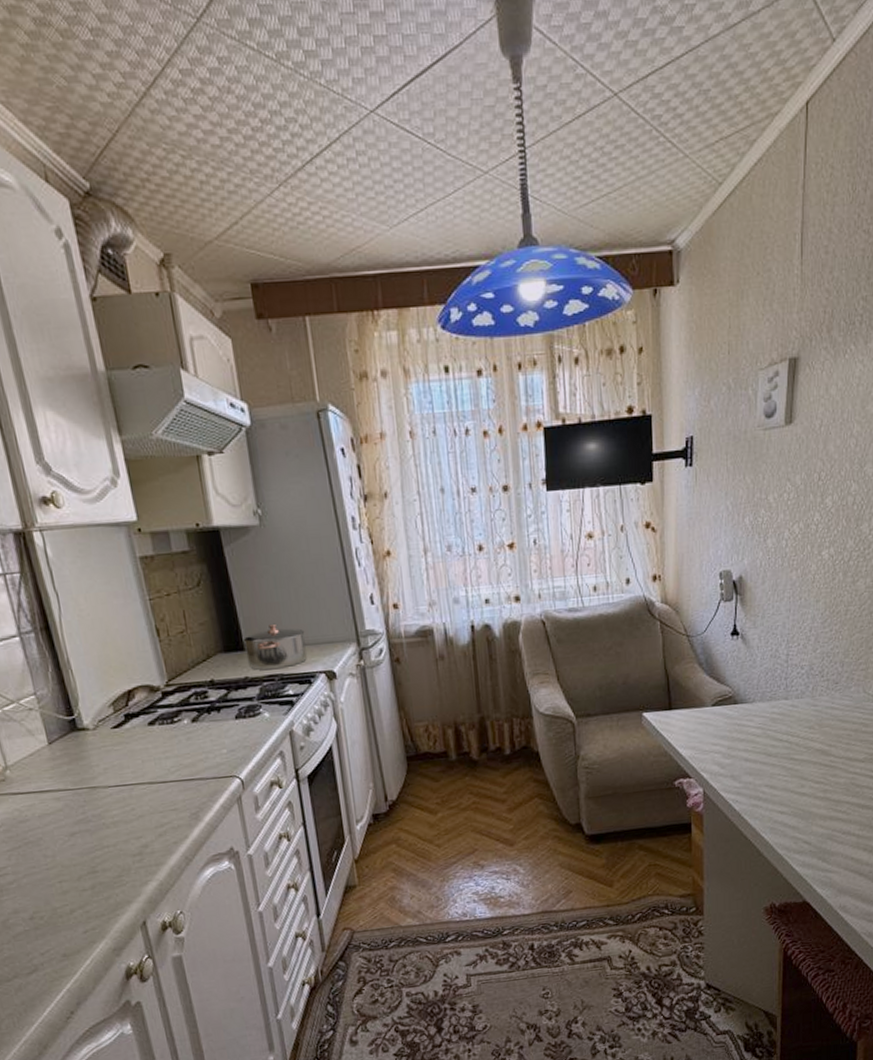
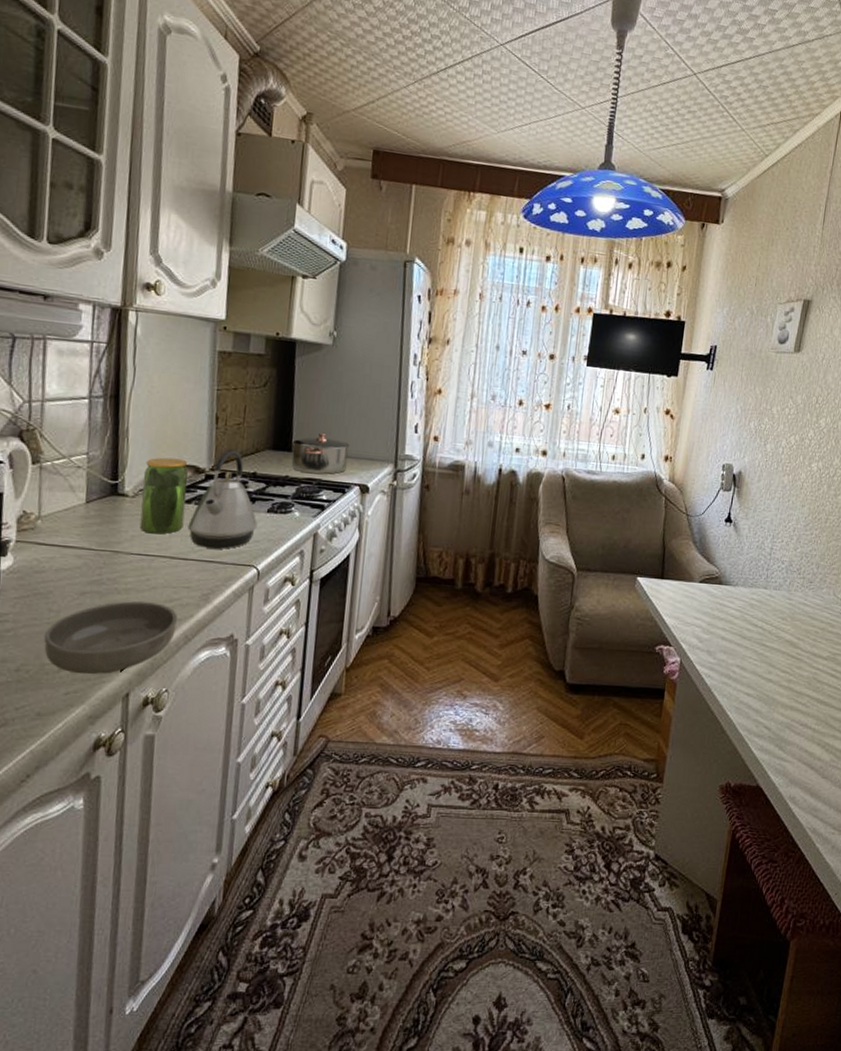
bowl: none [46,830,175,912] -> present [43,601,178,675]
jar: none [97,680,154,763] -> present [139,457,188,534]
kettle: none [157,659,229,767] -> present [188,448,257,549]

